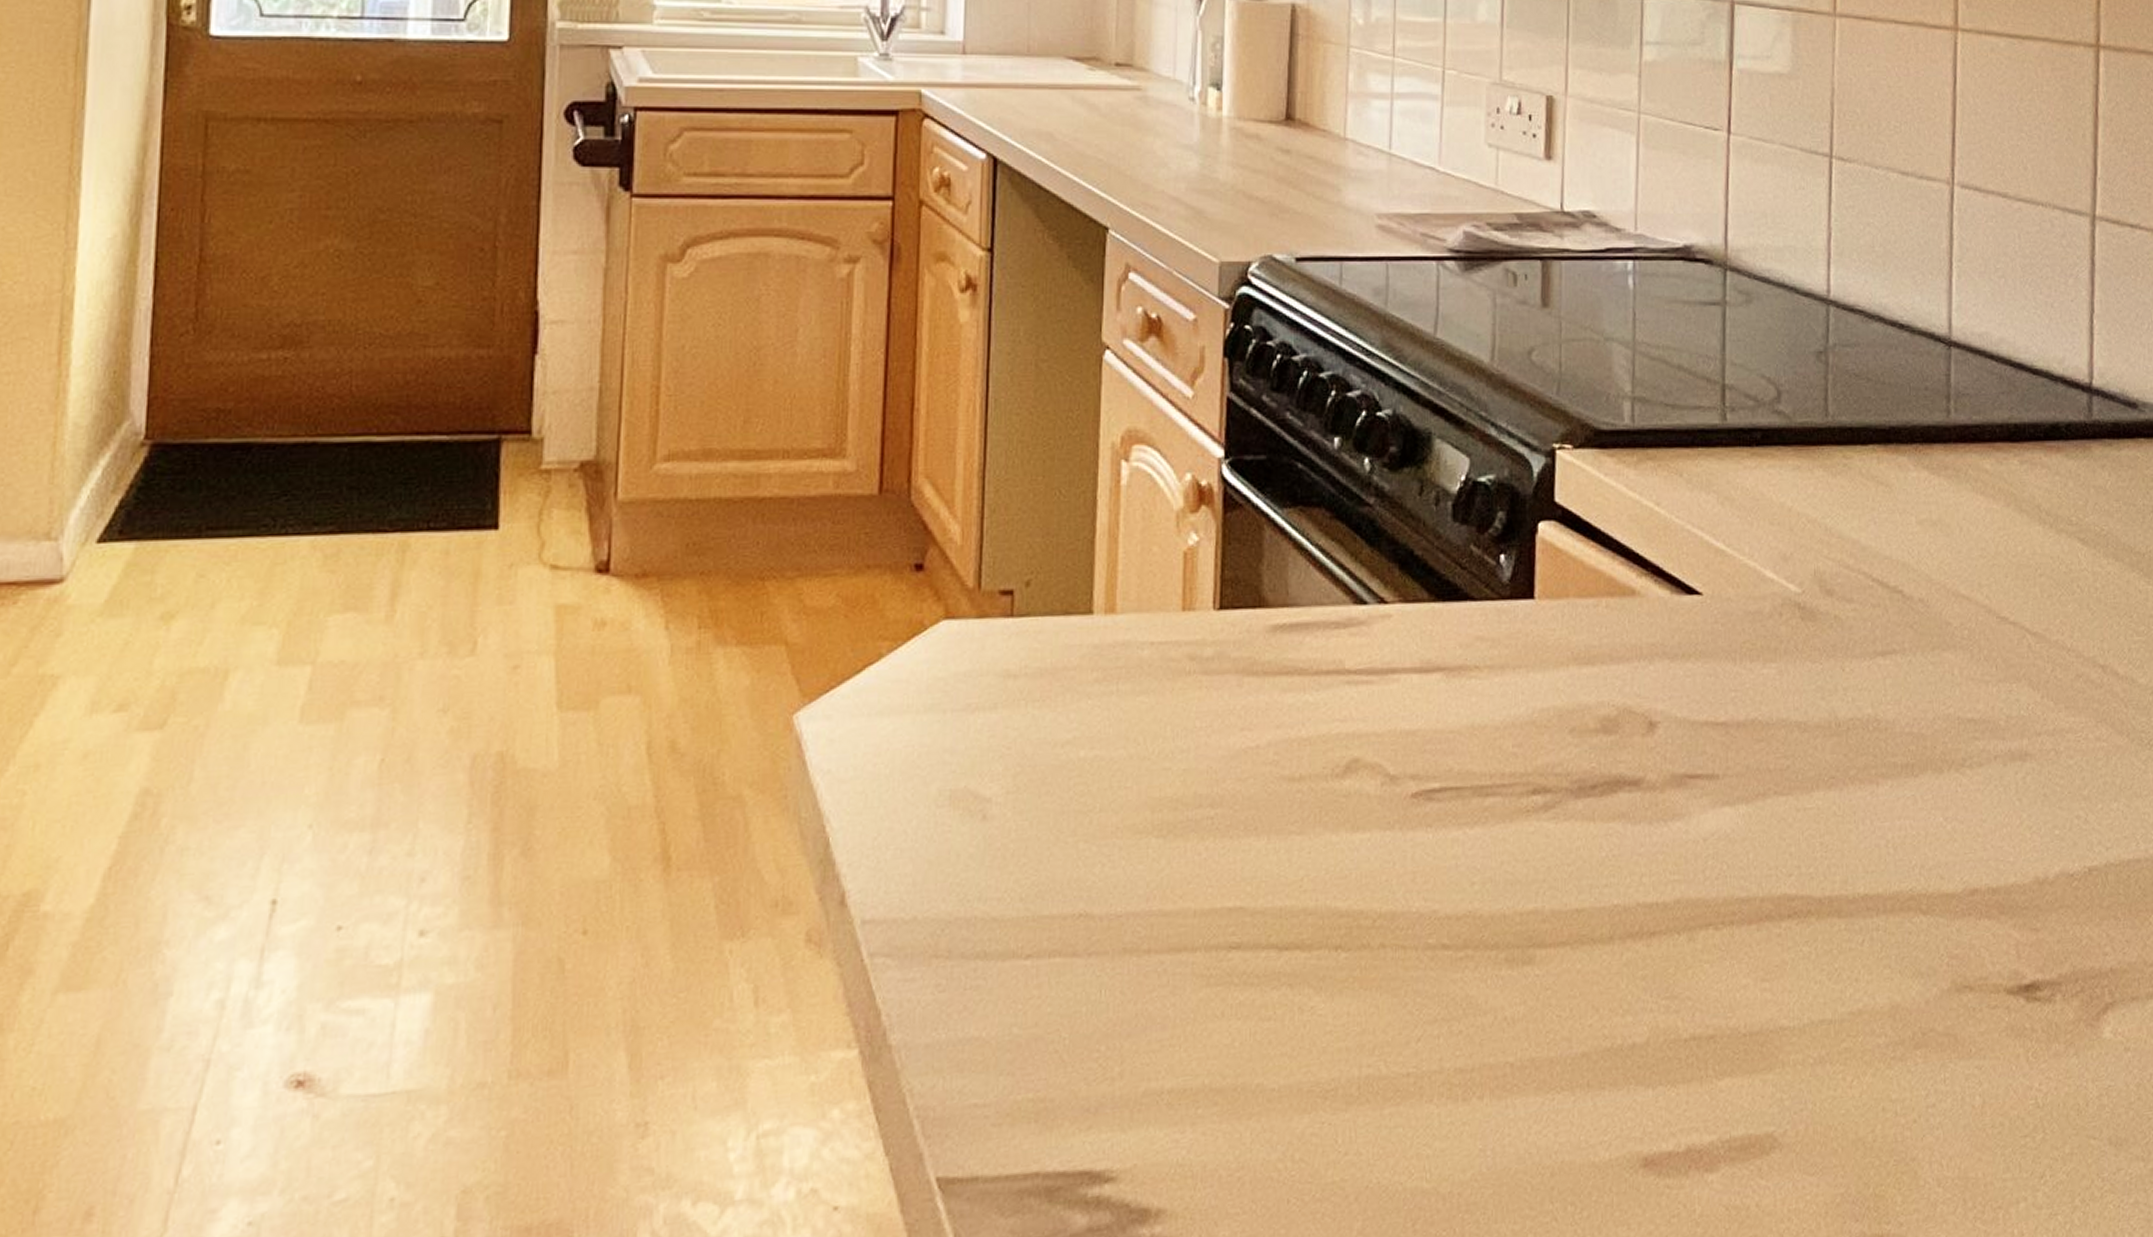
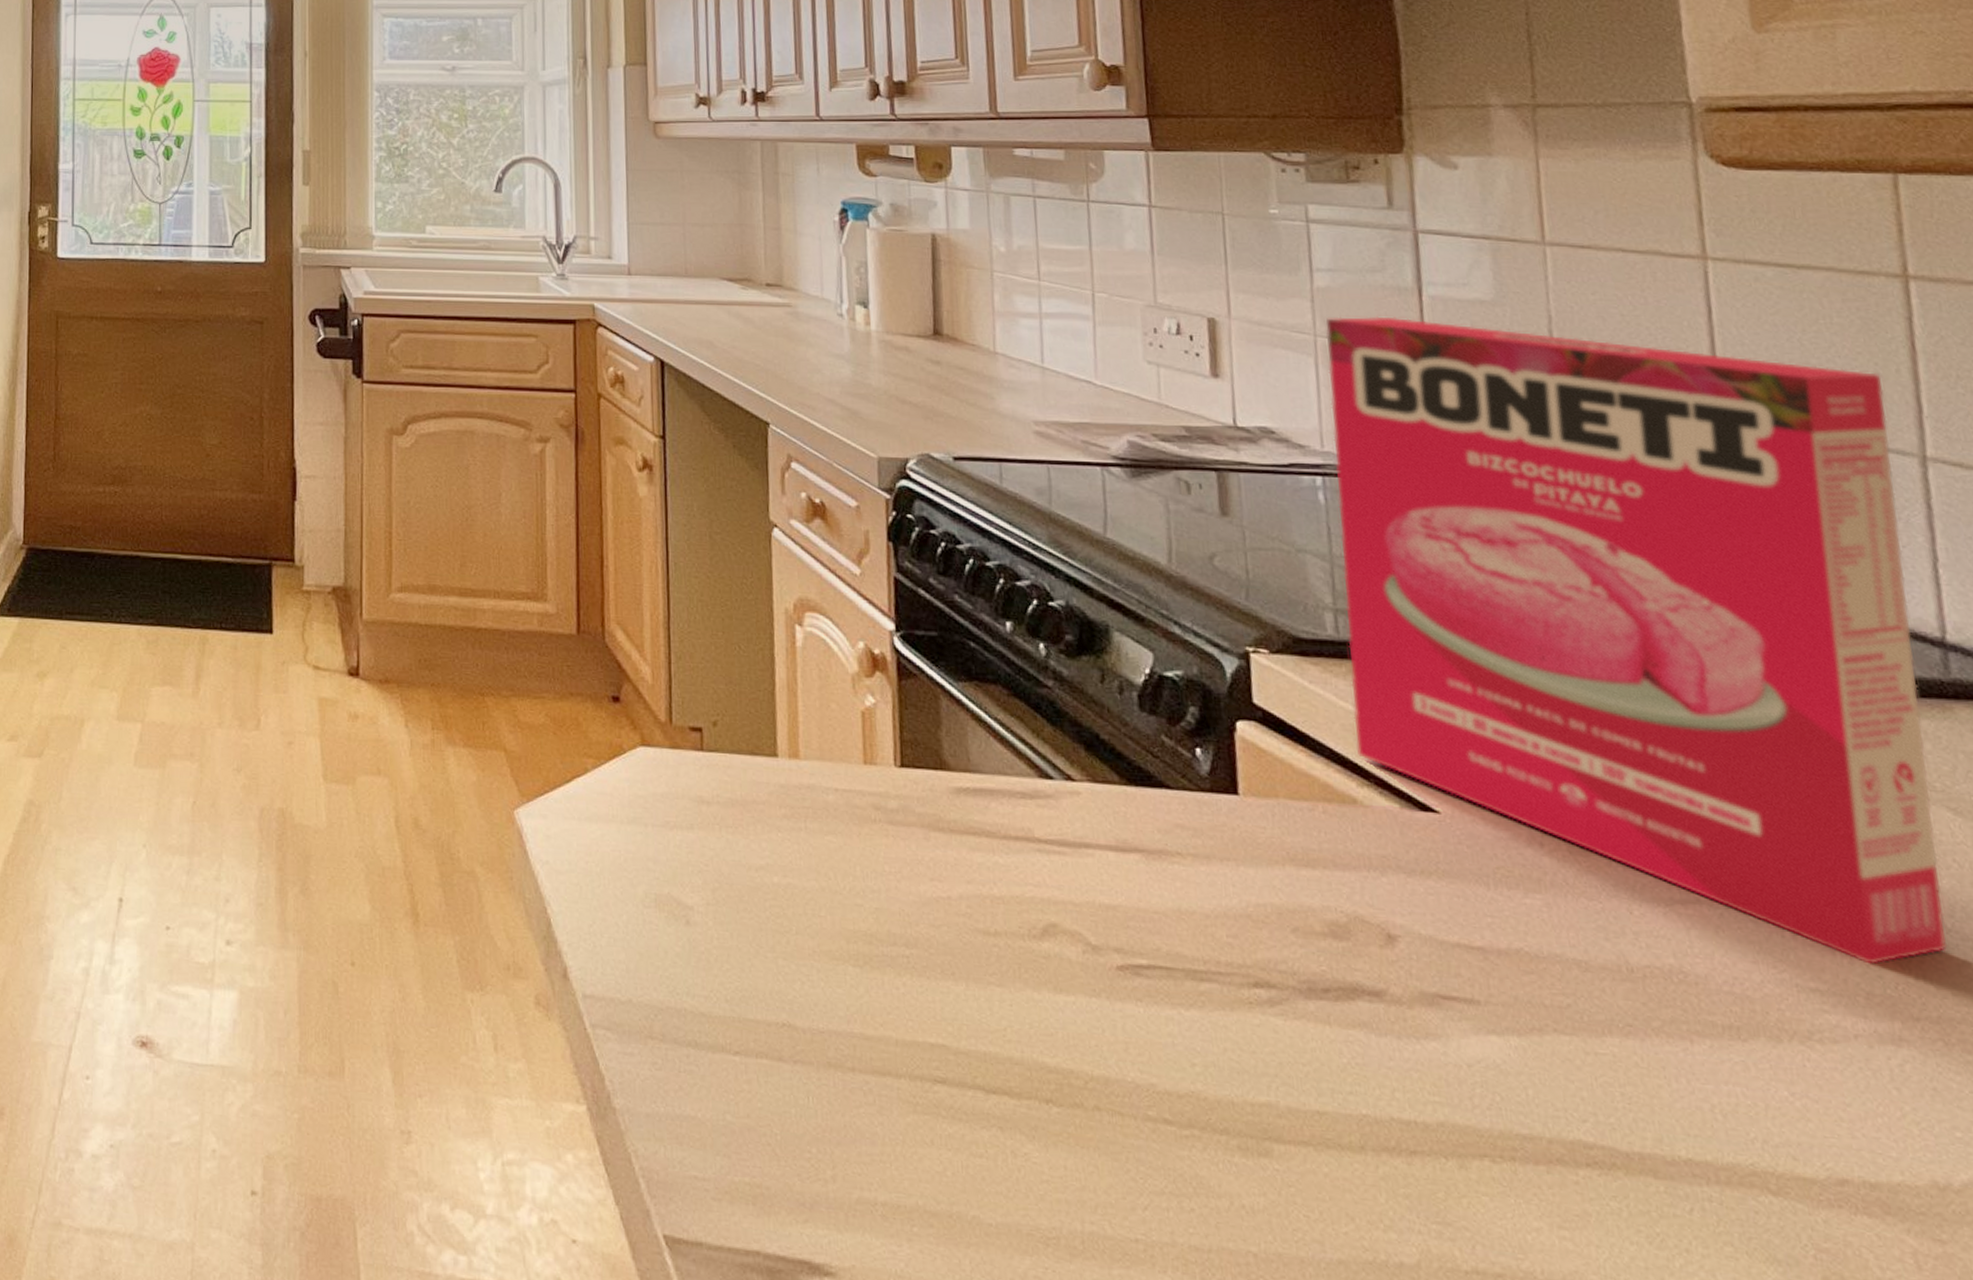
cereal box: none [1639,91,2072,690] -> present [1325,316,1947,965]

